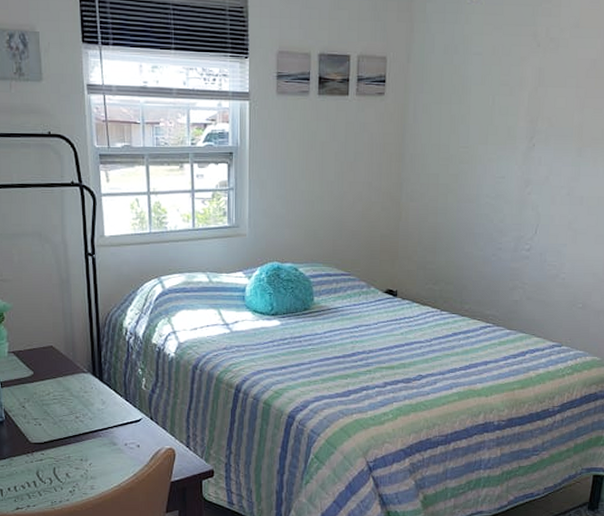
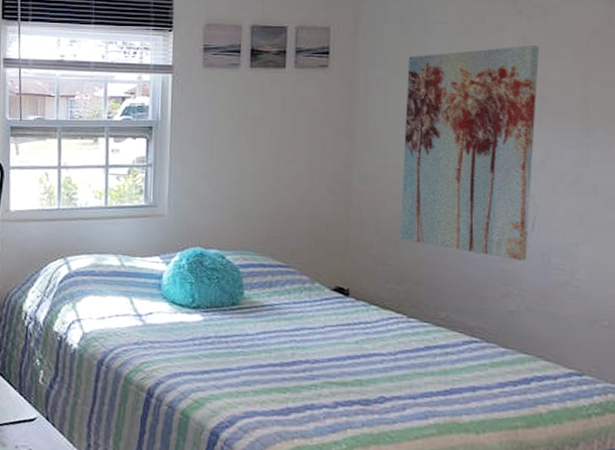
wall art: none [438,76,551,260] -> present [400,46,540,261]

